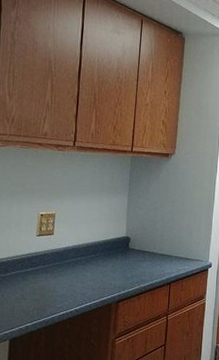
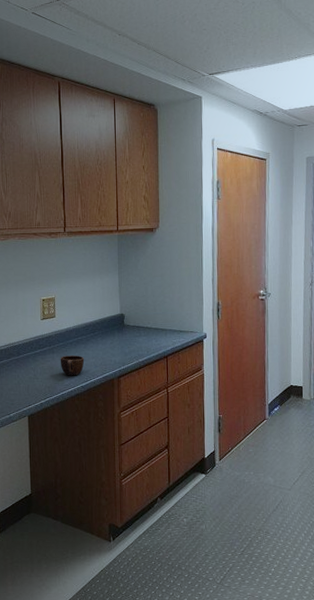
mug: none [53,276,82,299] -> present [60,355,85,376]

